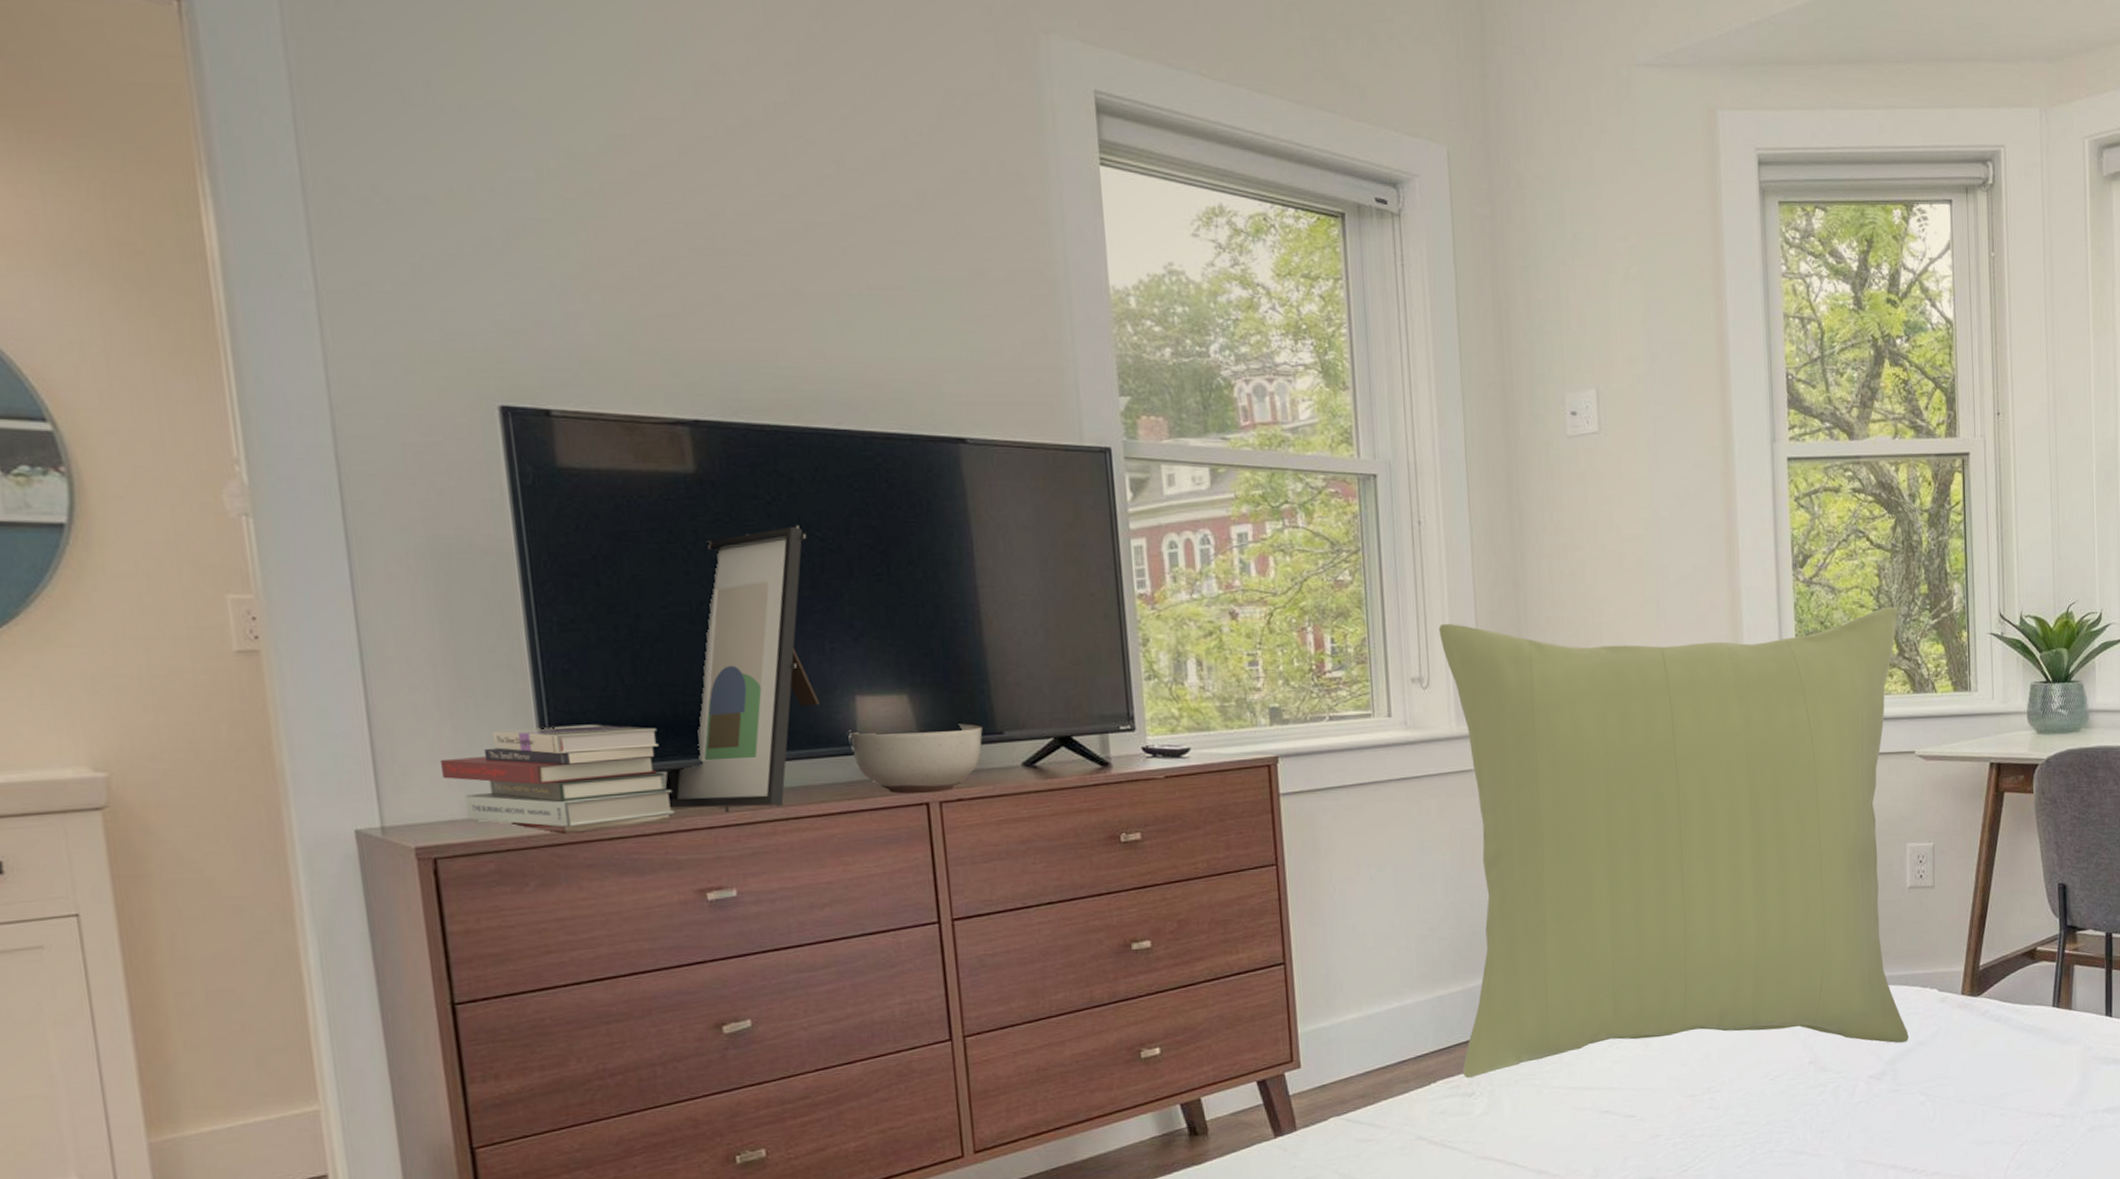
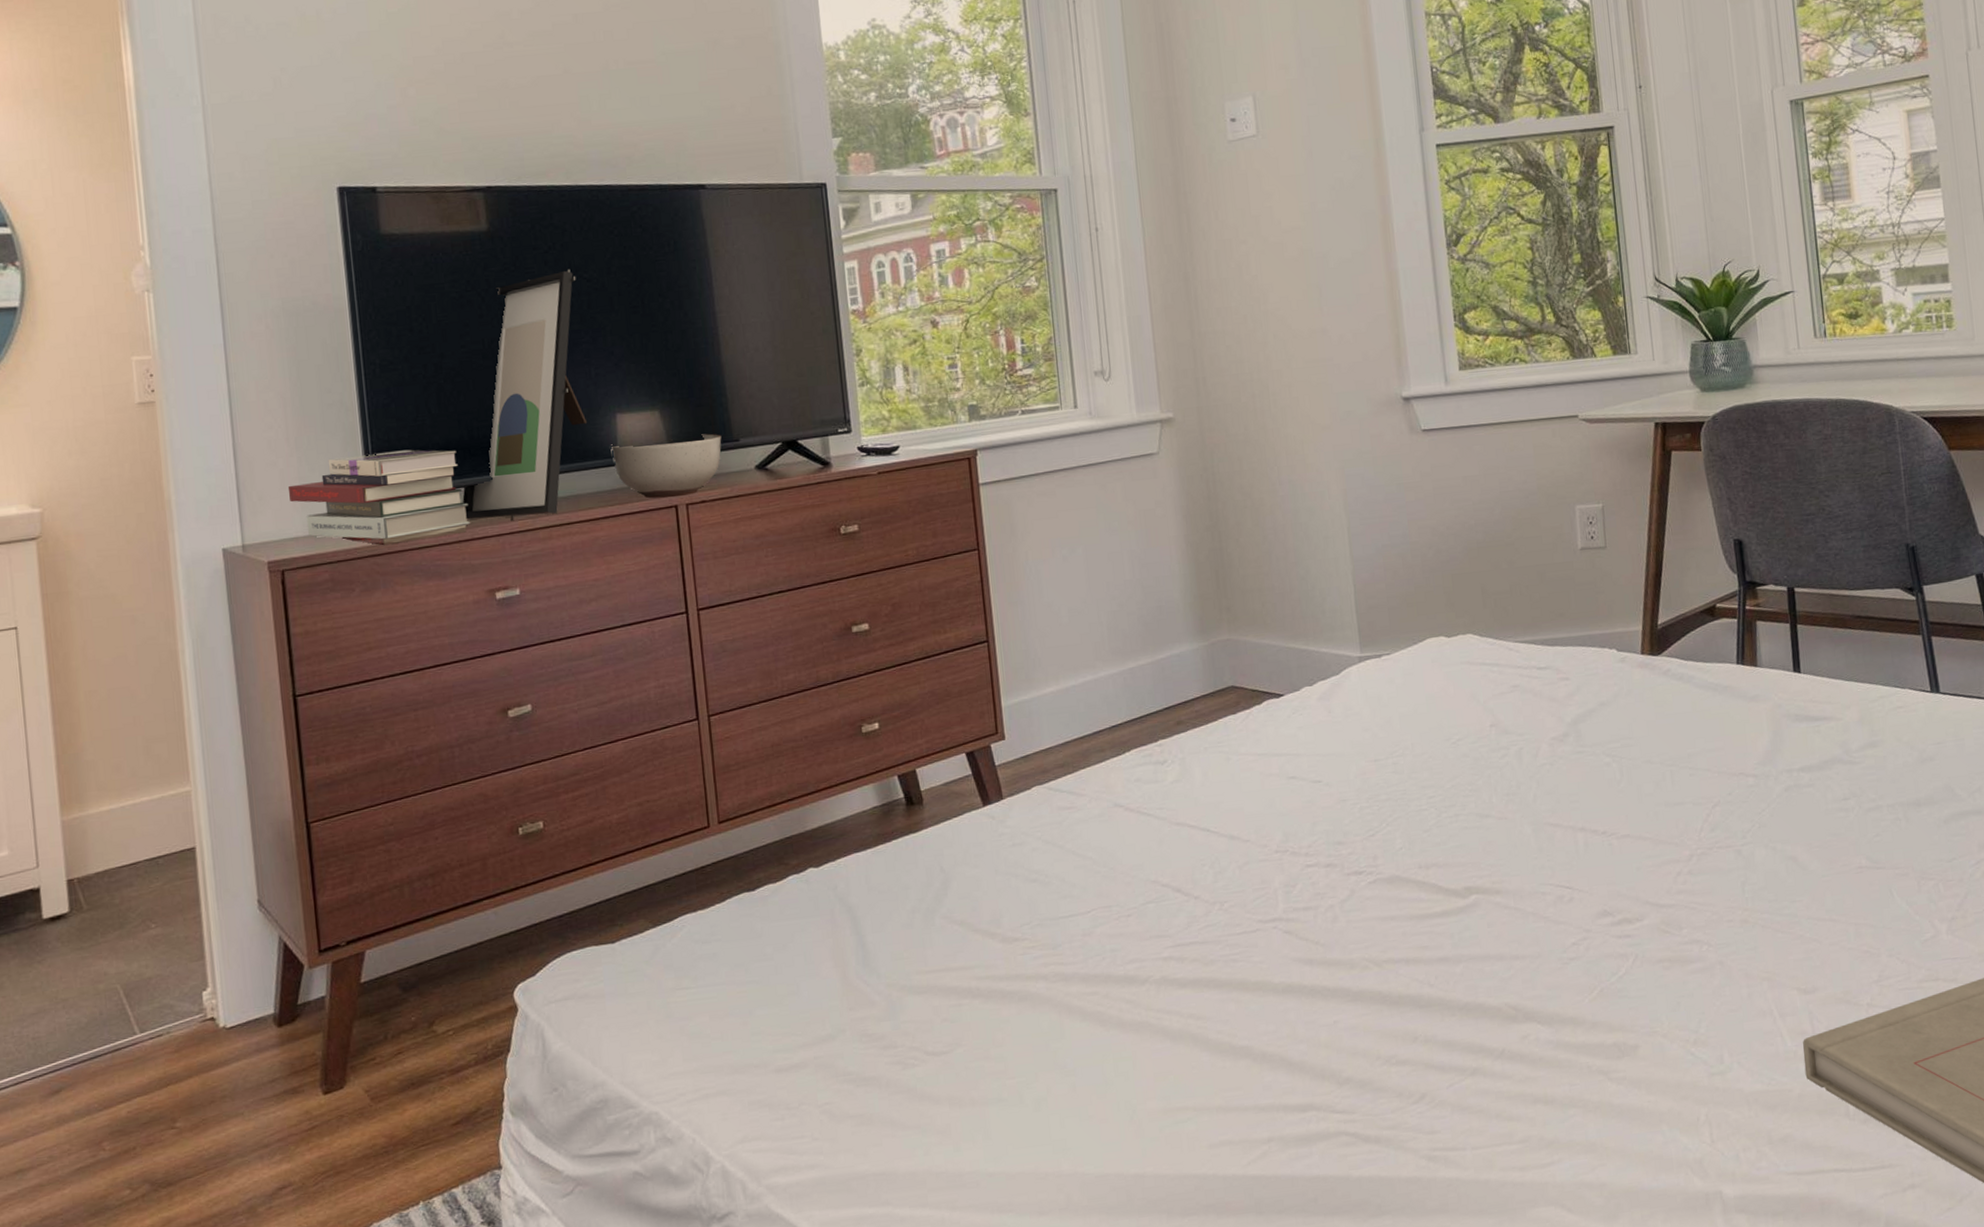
pillow: present [1438,606,1909,1078] -> none [1117,277,1590,746]

